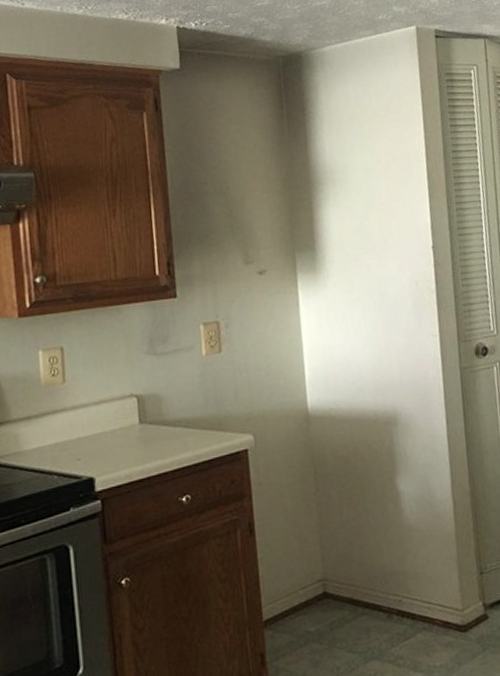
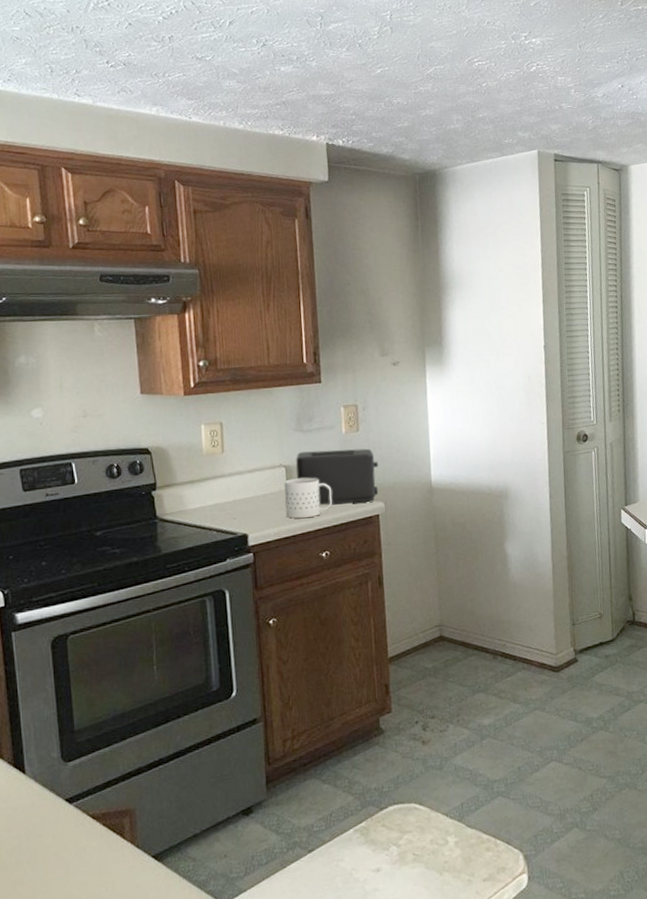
mug: none [136,408,193,458] -> present [284,477,333,519]
toaster: none [149,372,247,440] -> present [296,448,379,505]

